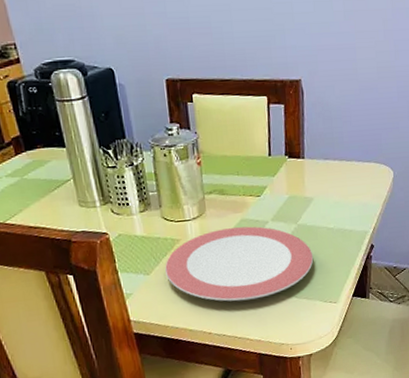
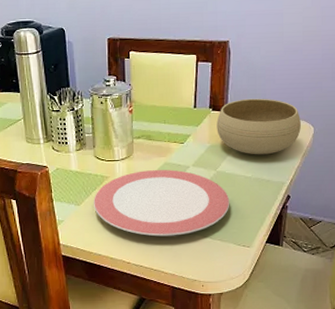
bowl: none [294,142,381,205] -> present [216,98,301,155]

